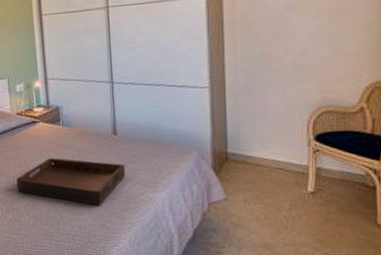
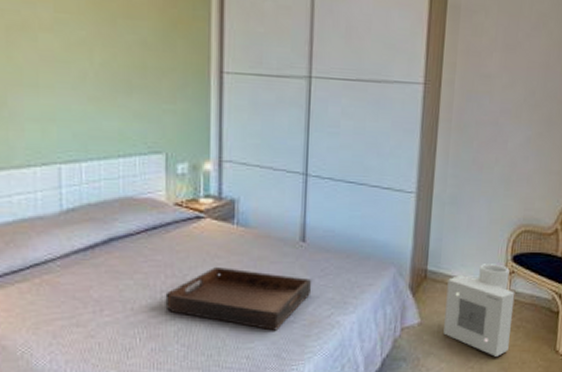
air purifier: none [249,144,323,229] -> present [443,264,515,357]

